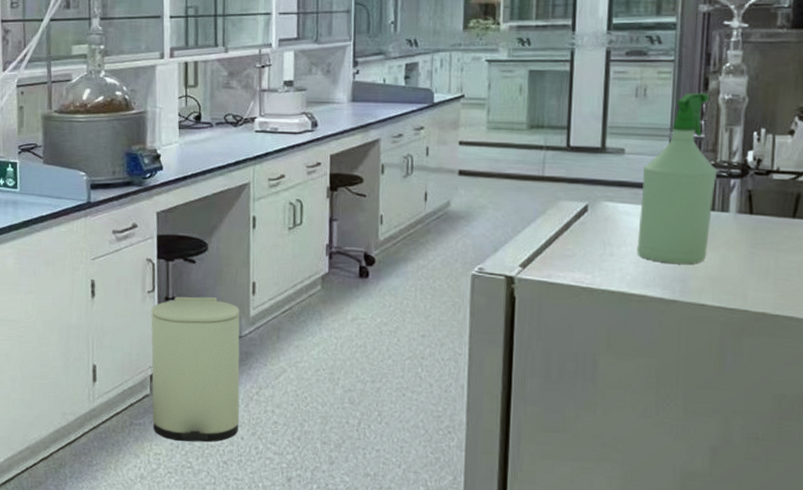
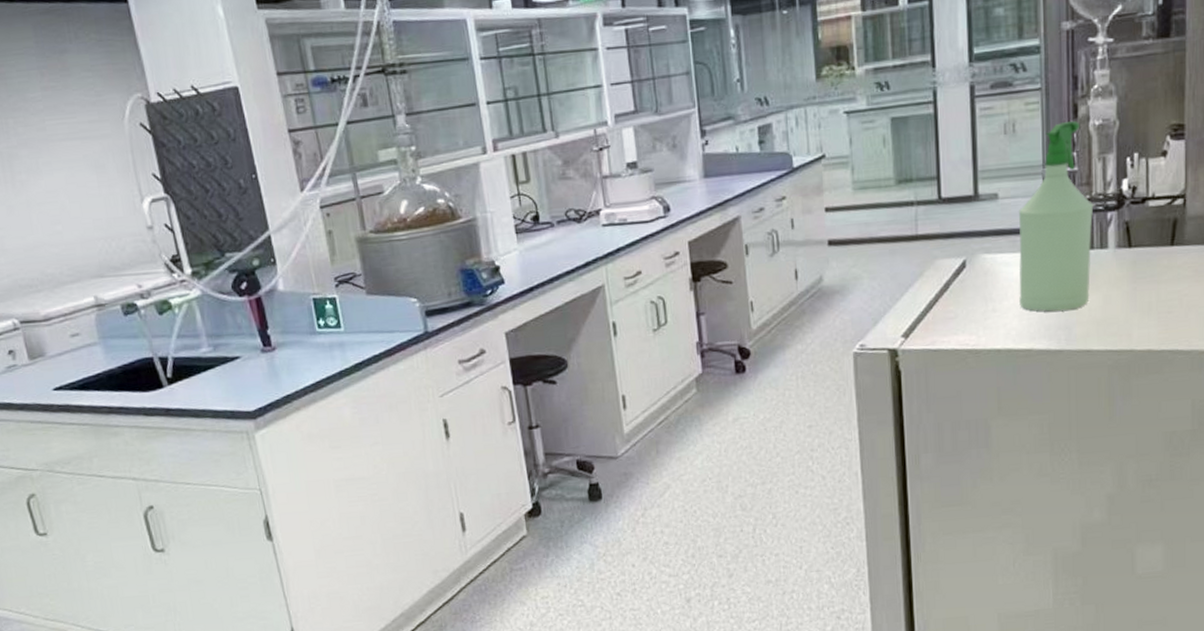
pedal bin: present [151,296,240,442] -> none [515,418,628,580]

